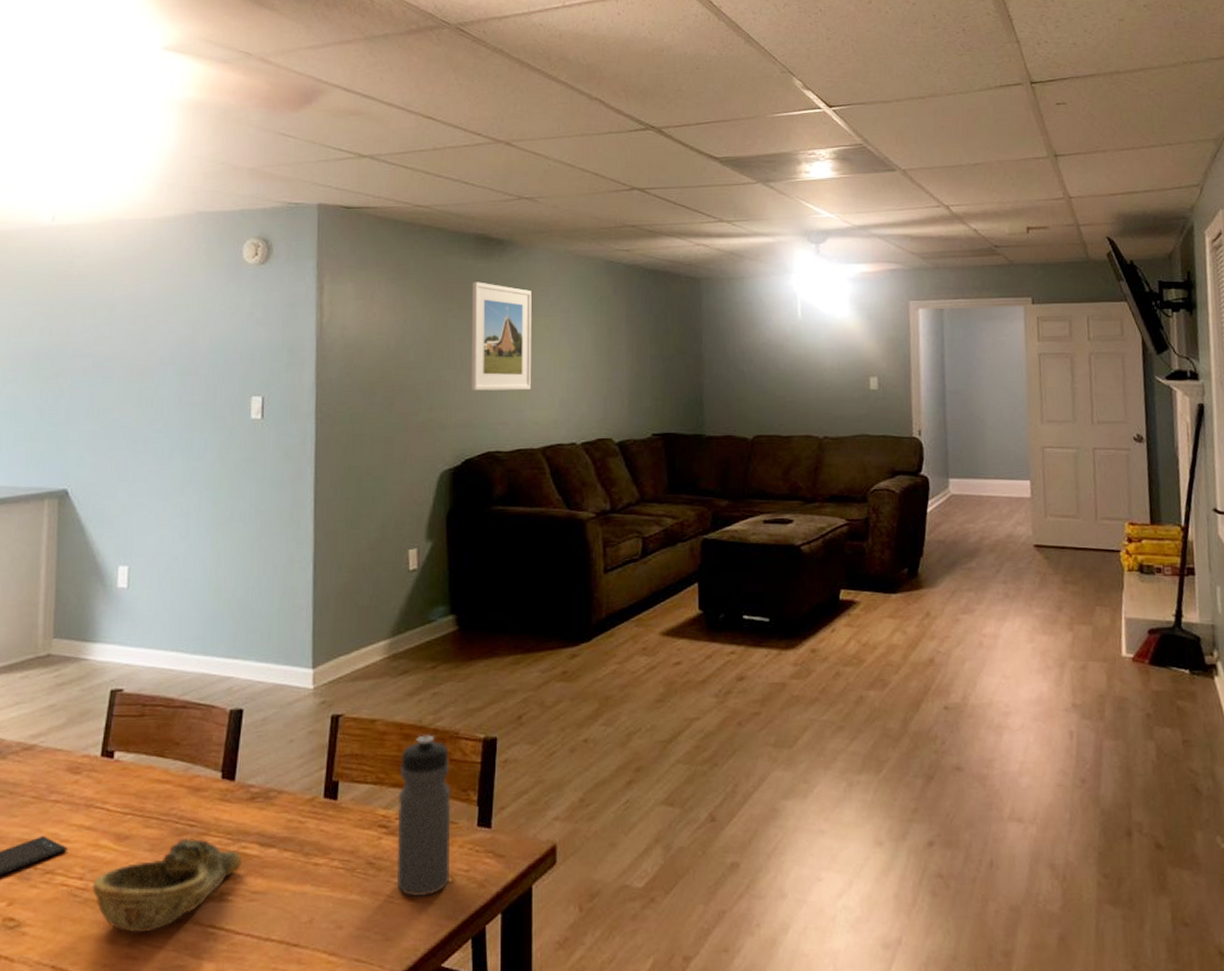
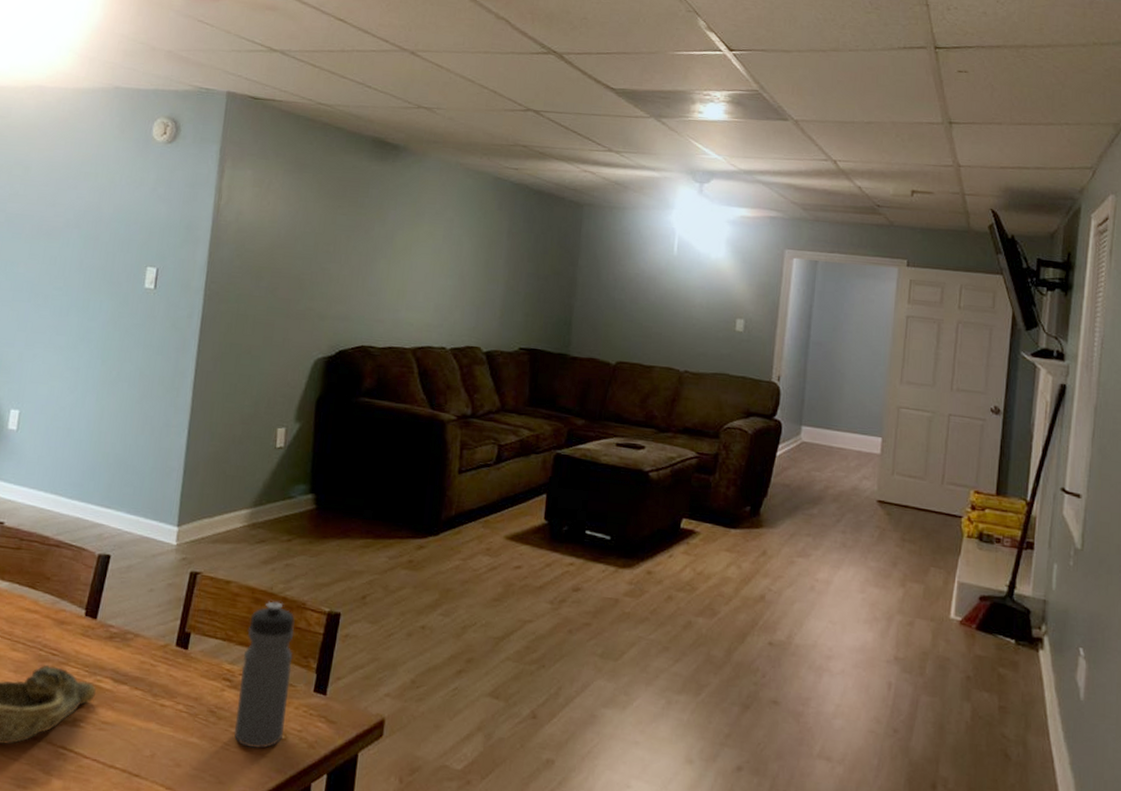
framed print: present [471,282,532,391] -> none [352,182,420,292]

